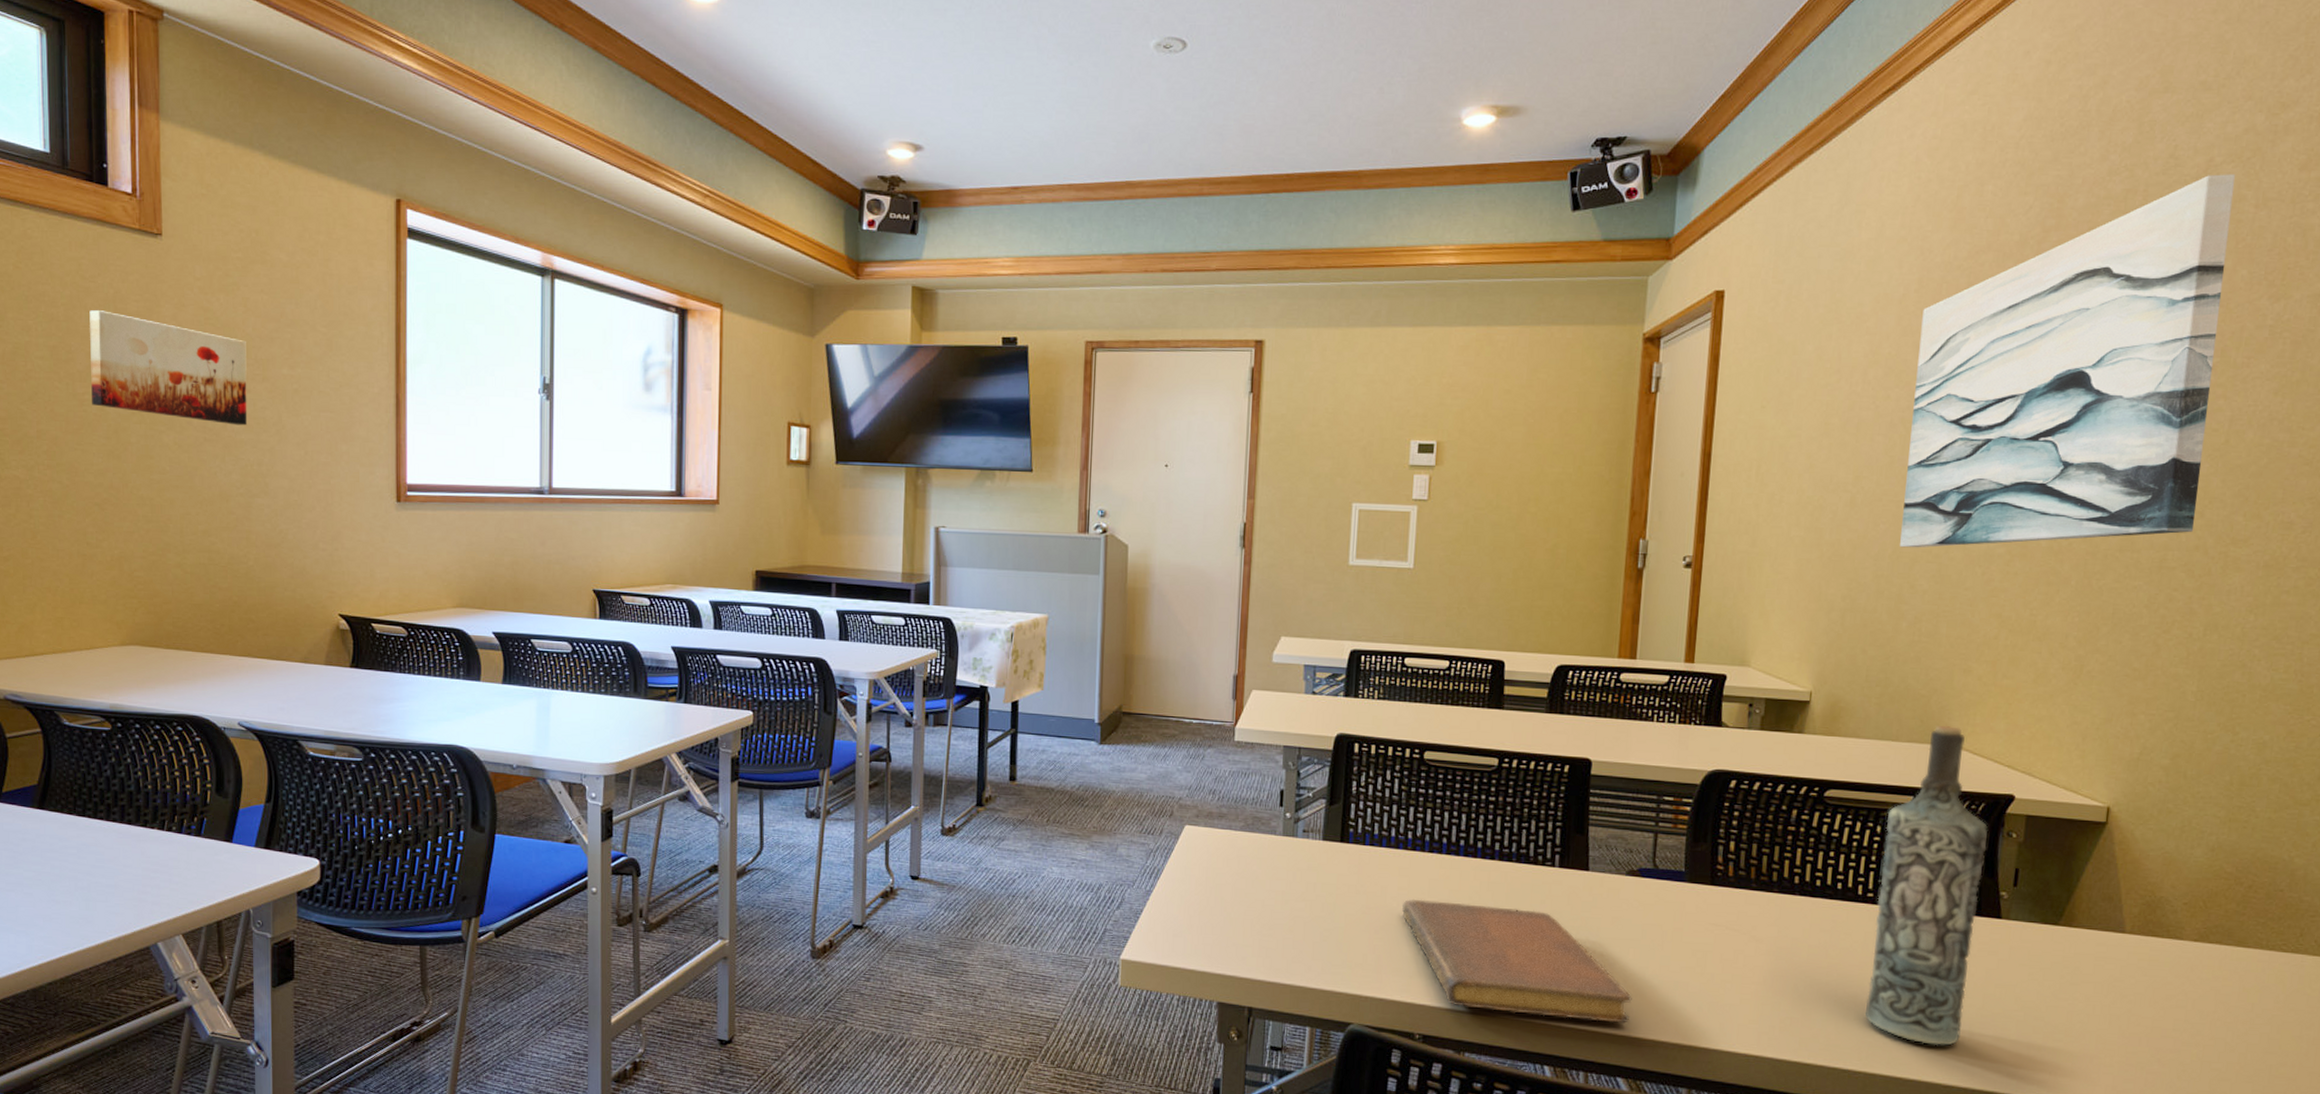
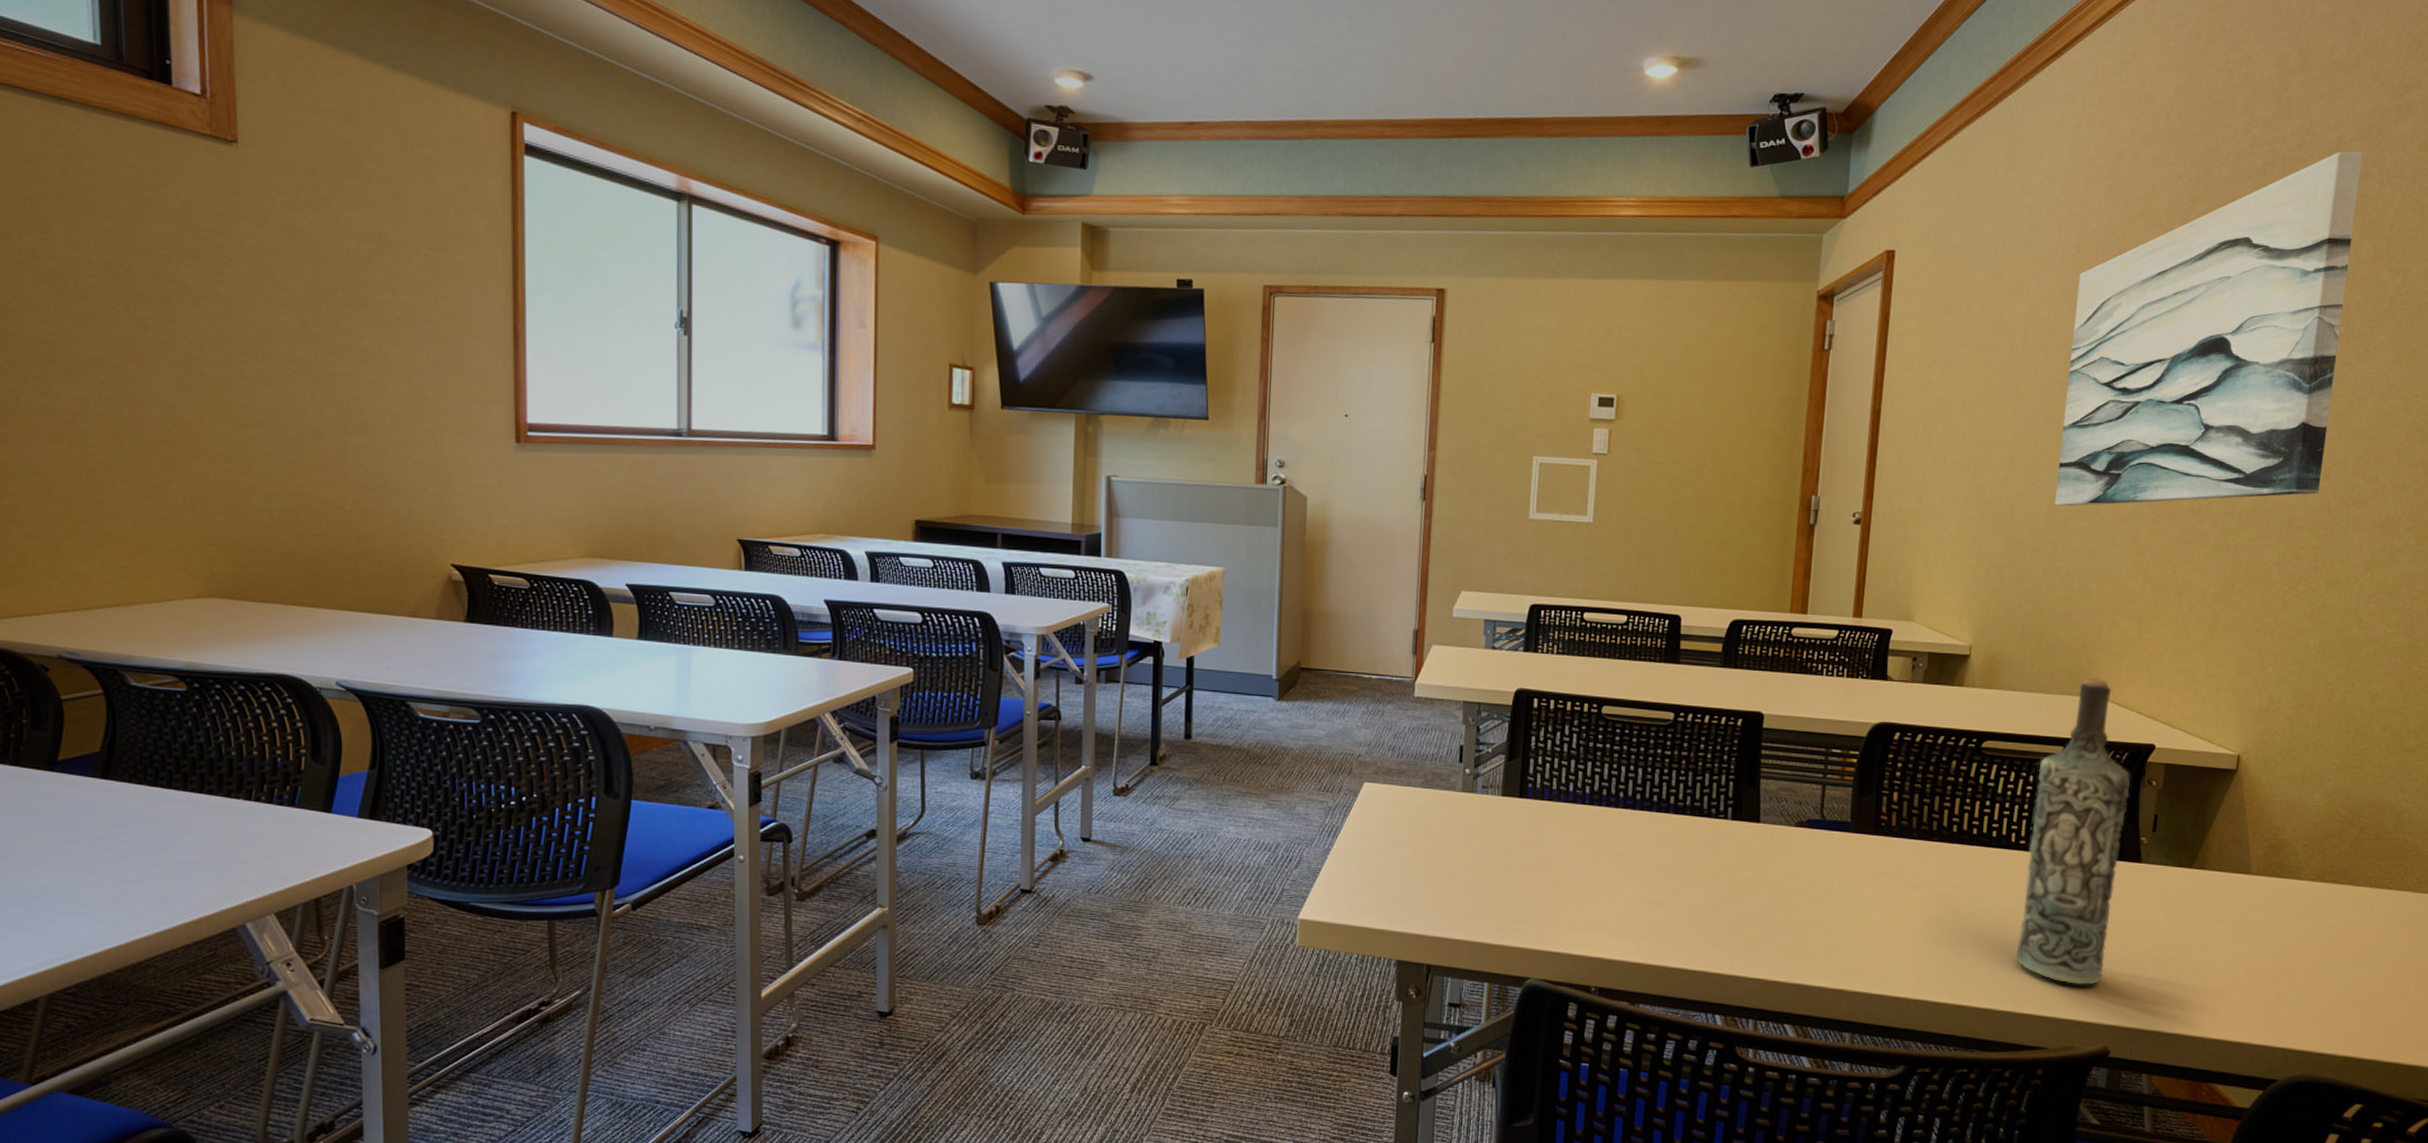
wall art: present [89,310,248,426] -> none [152,224,342,357]
notebook: present [1402,899,1632,1024] -> none [1579,853,1800,971]

